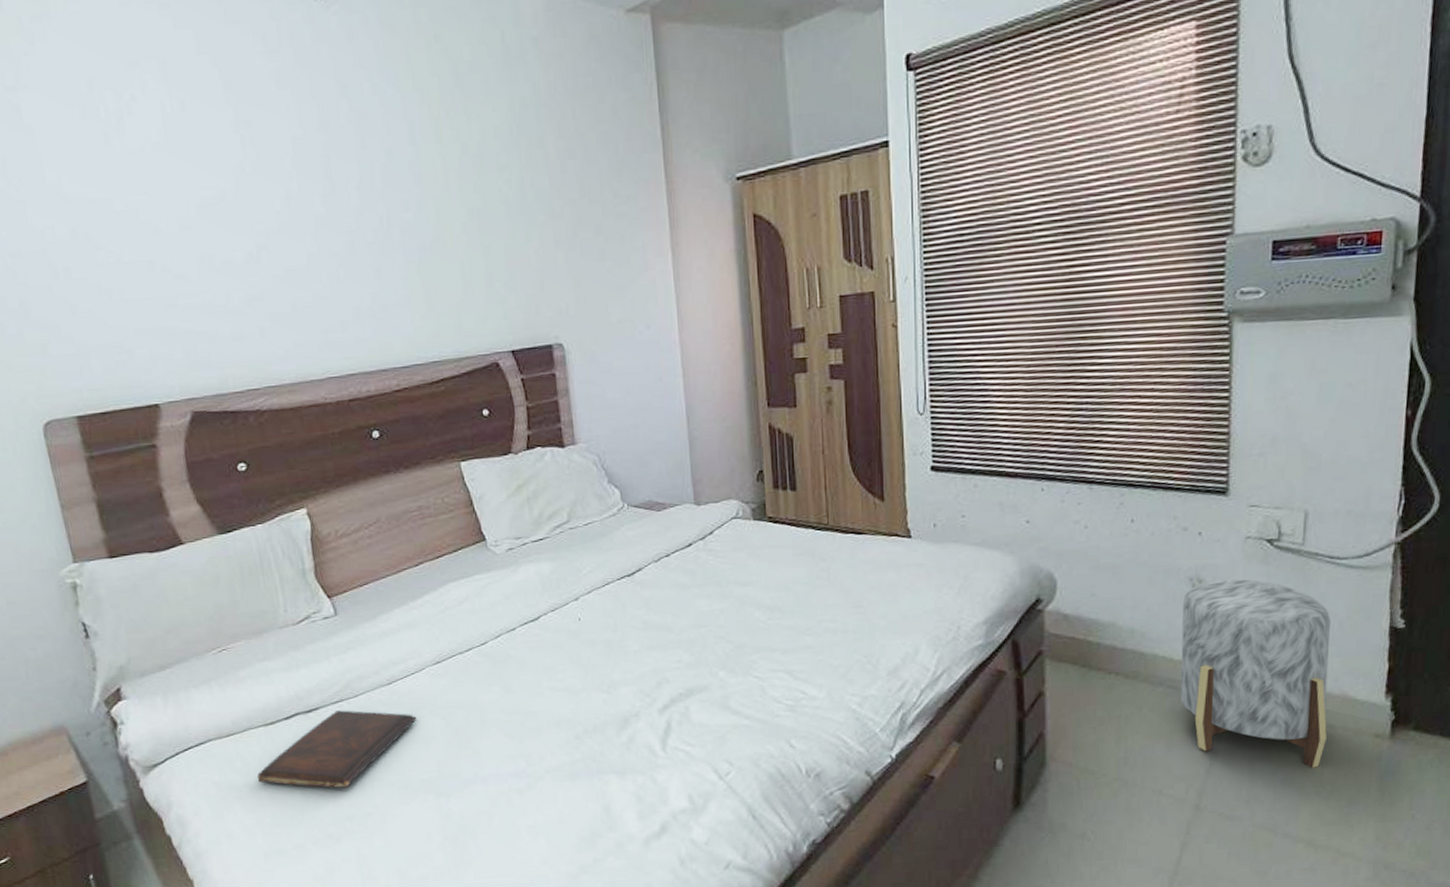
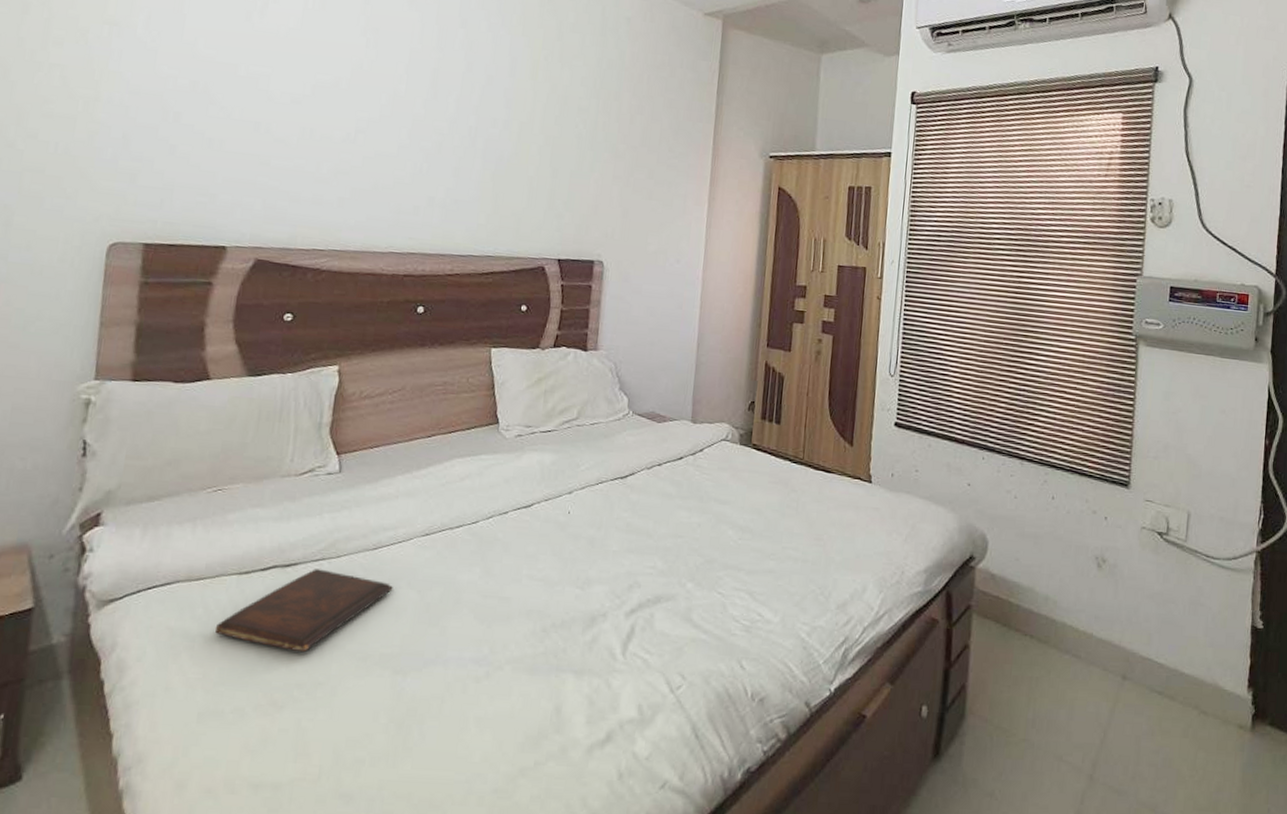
stool: present [1181,579,1331,768] -> none [1083,561,1206,751]

